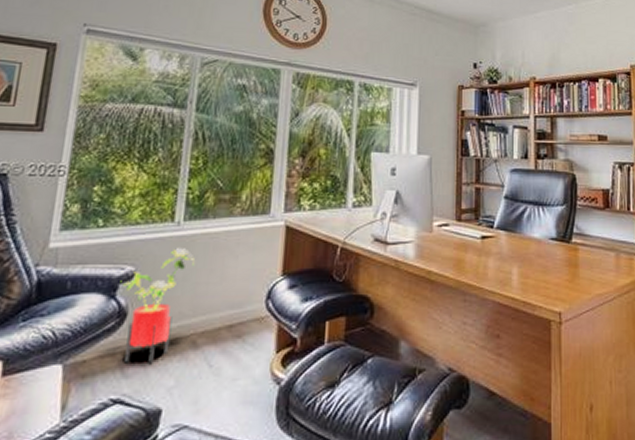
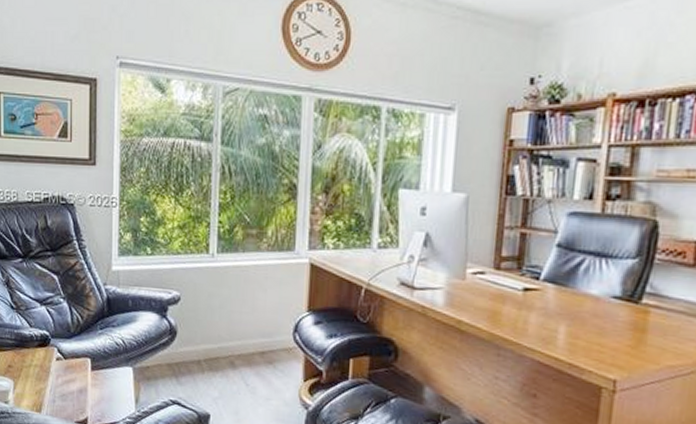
house plant: present [120,248,195,363] -> none [169,278,228,376]

